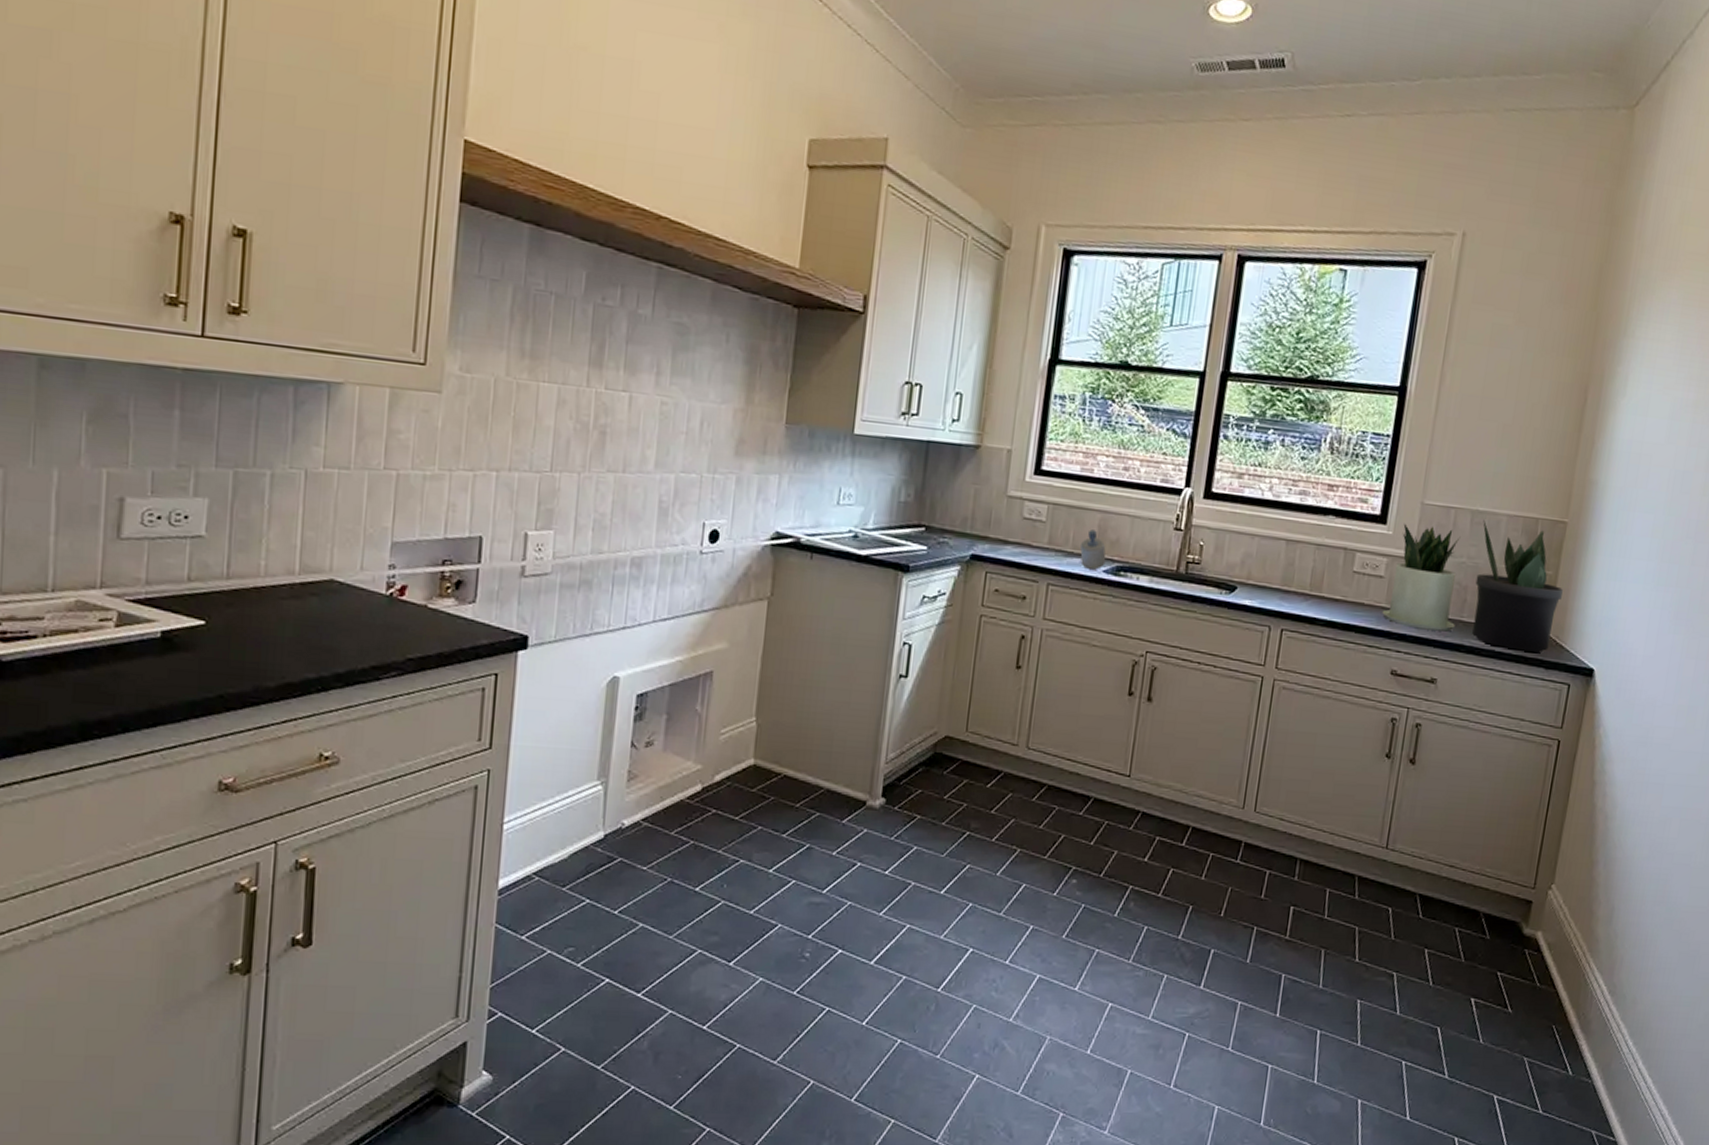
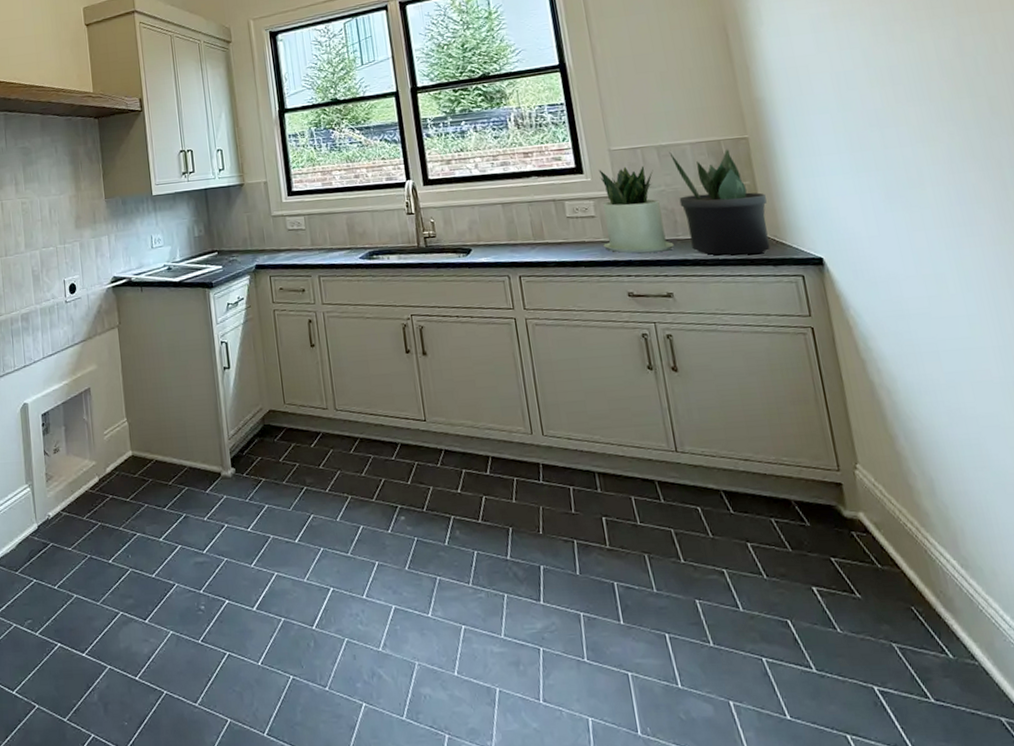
soap dispenser: present [1080,529,1106,570] -> none [337,227,360,259]

